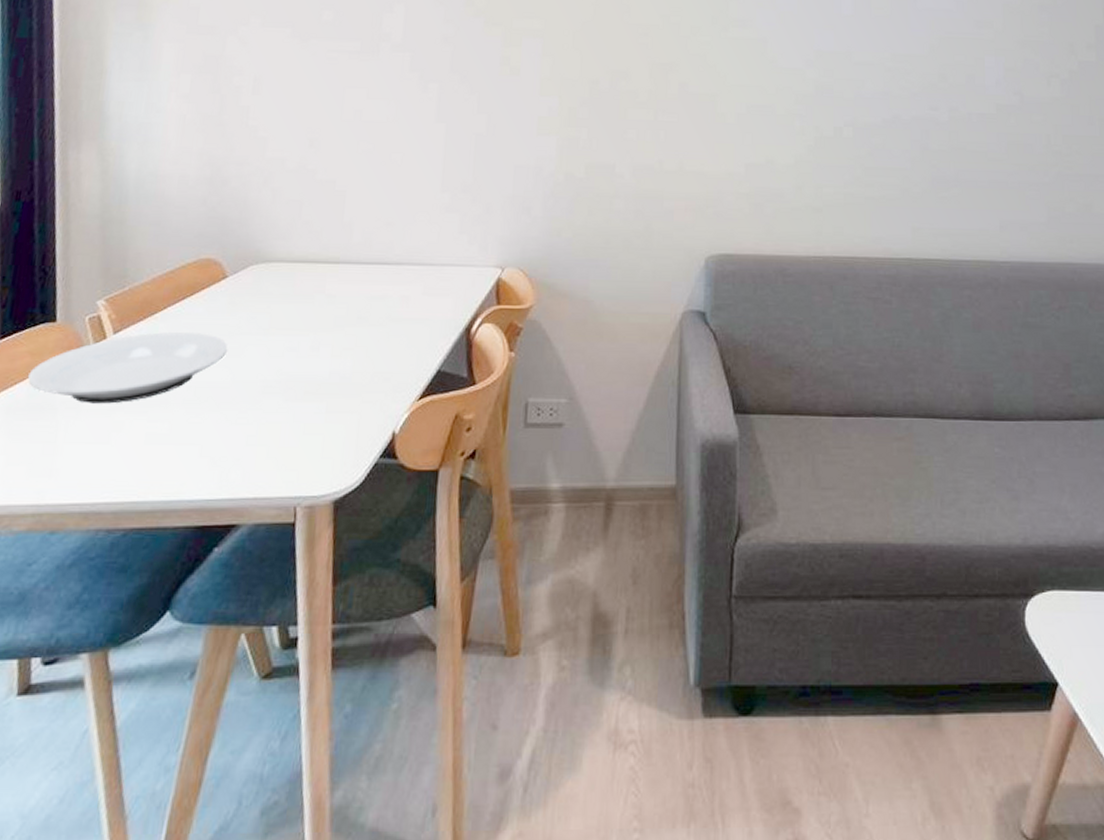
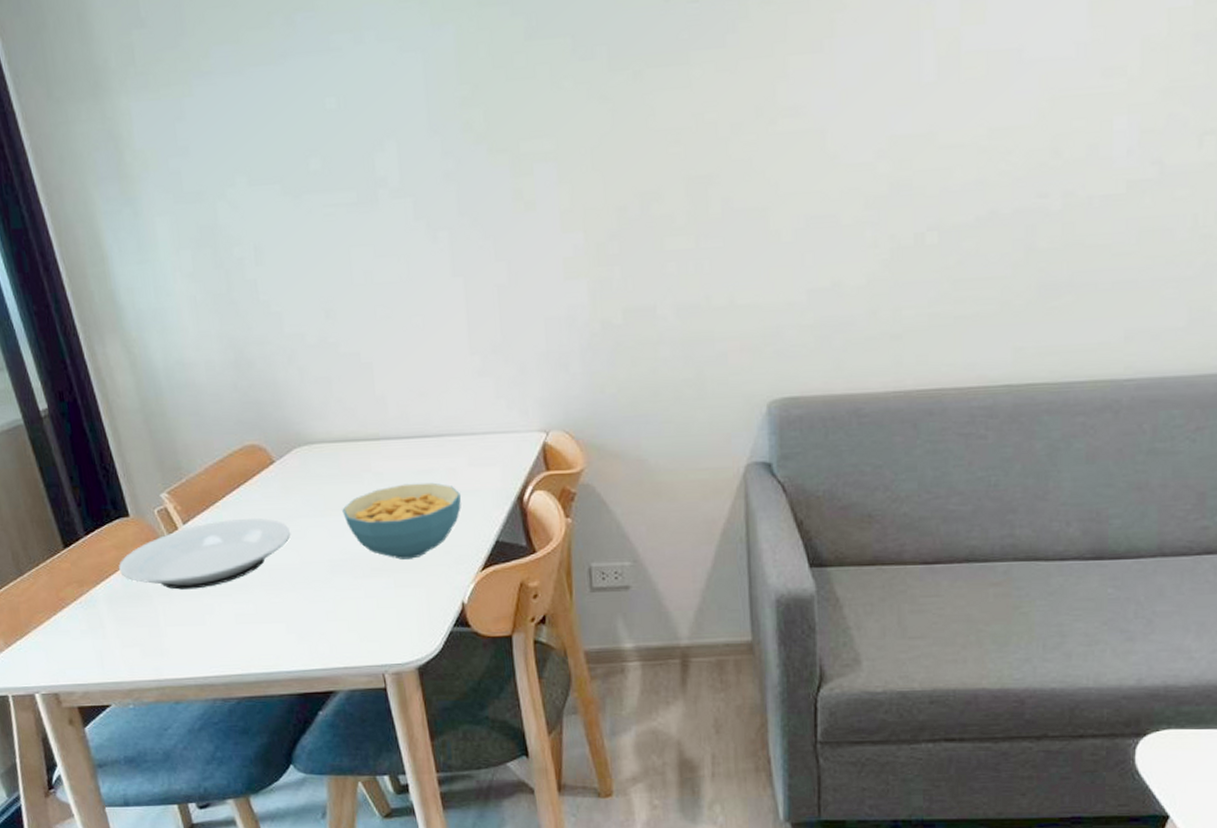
cereal bowl: none [287,308,410,384] -> present [342,482,461,560]

